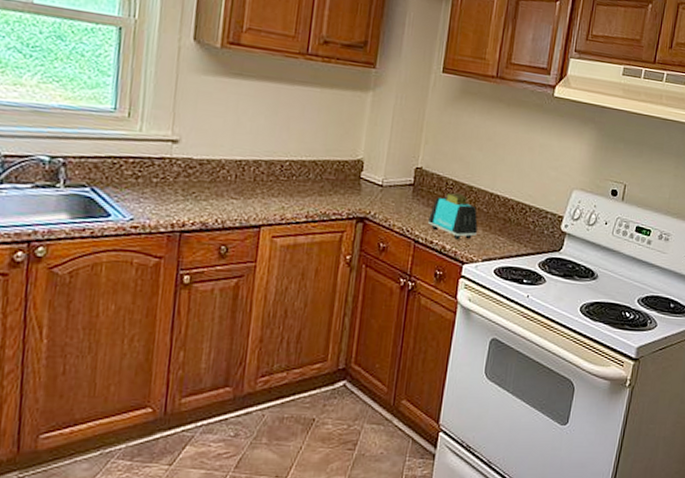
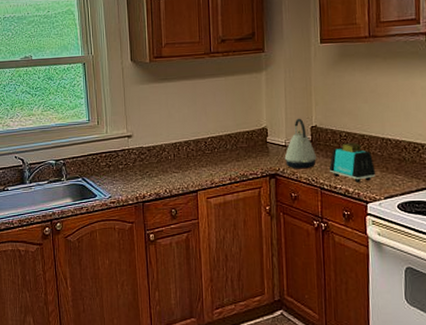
kettle: none [378,155,416,217] -> present [284,118,316,169]

